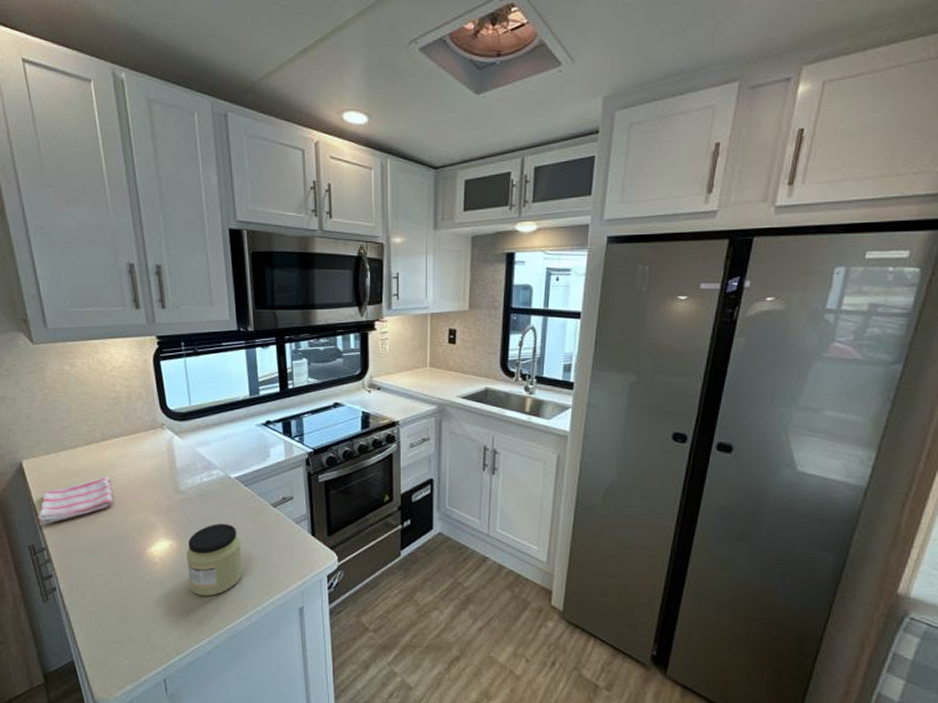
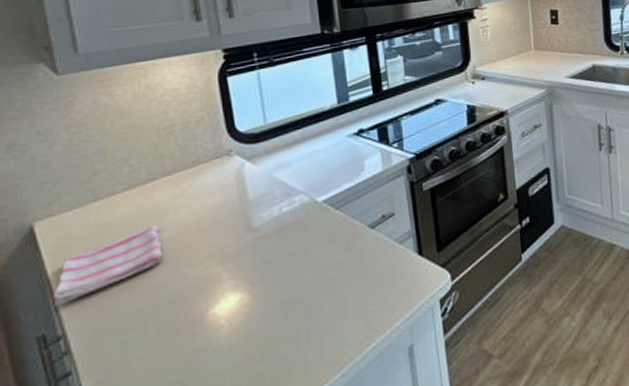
jar: present [186,524,243,596] -> none [262,259,337,359]

